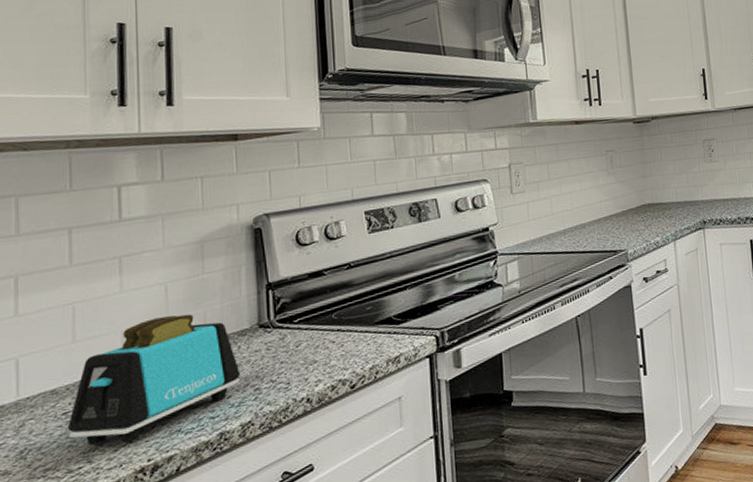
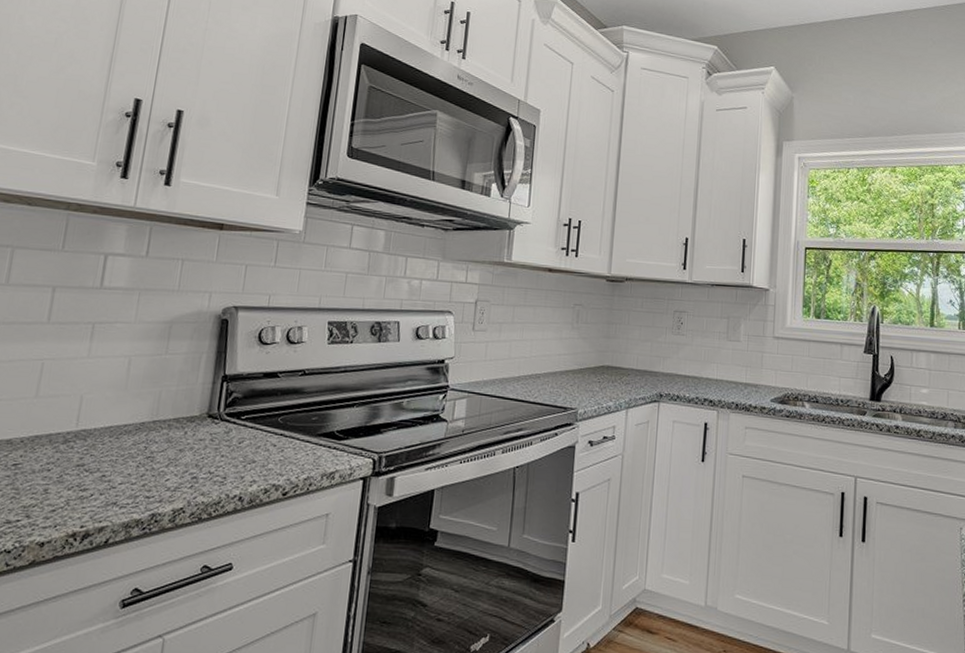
toaster: present [67,314,241,445] -> none [14,388,183,505]

